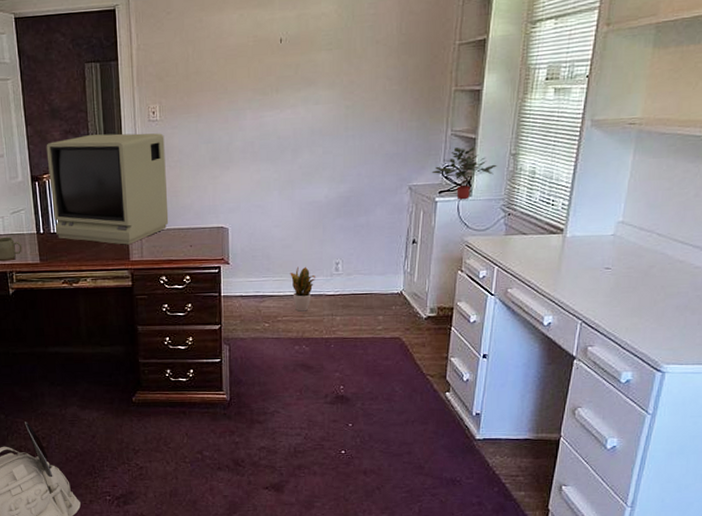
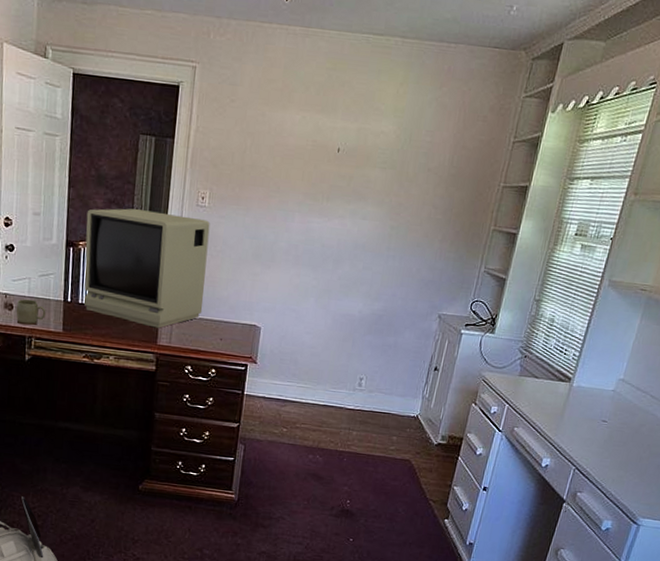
potted plant: present [290,266,316,312] -> none [313,376,340,422]
potted plant: present [431,147,497,199] -> none [461,285,521,335]

